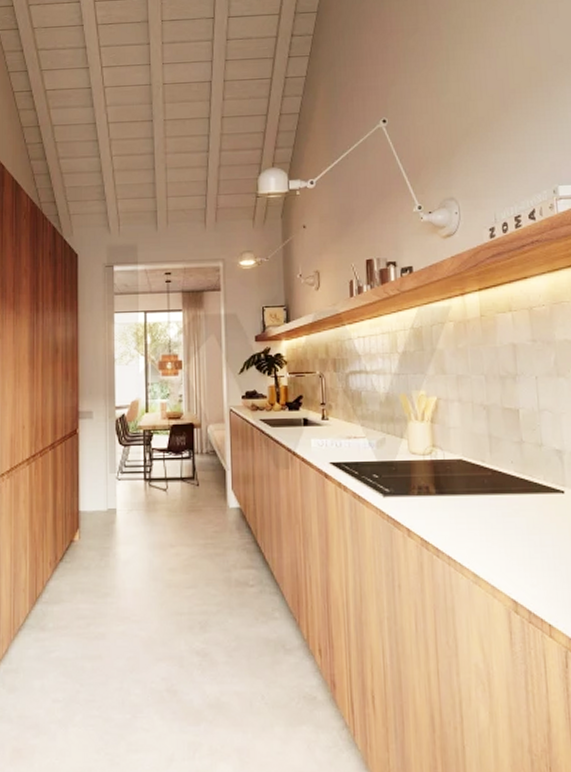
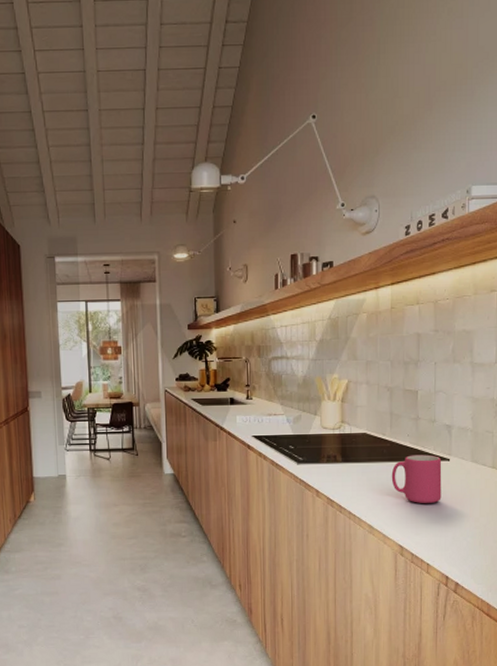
mug: none [495,485,559,547] -> present [391,454,442,504]

